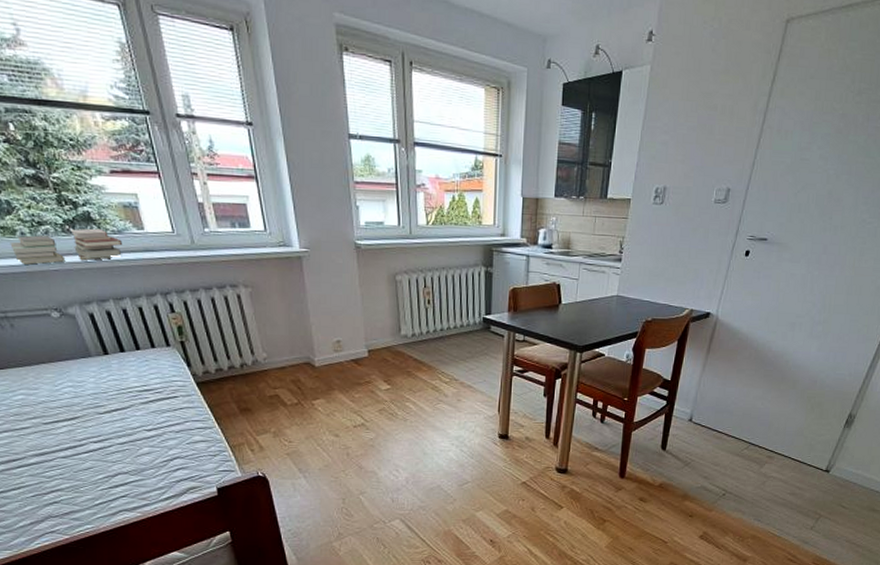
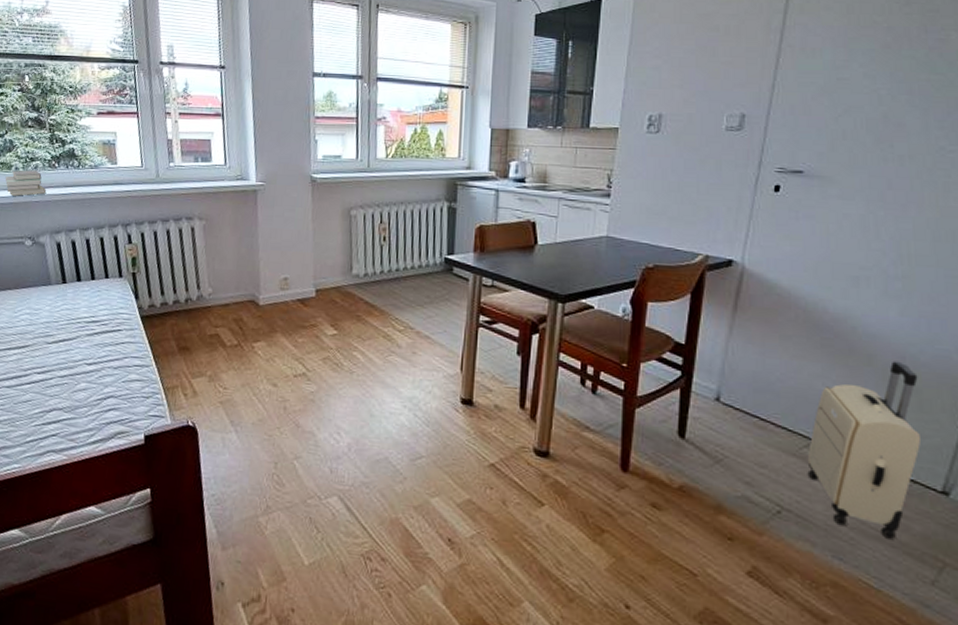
books: present [70,228,122,260] -> none [55,163,97,192]
suitcase: none [745,384,823,504] -> present [807,361,922,539]

